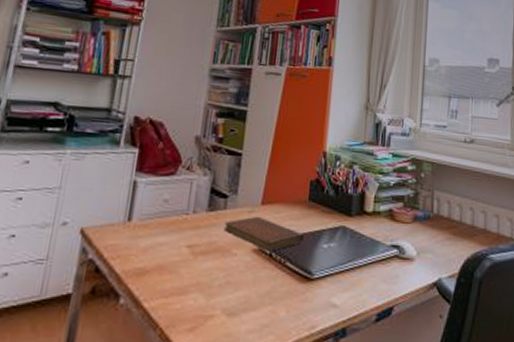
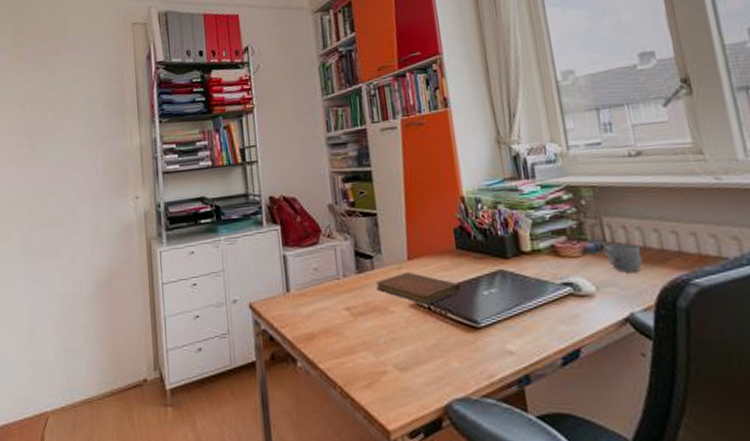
mug: none [428,215,458,243] -> present [601,243,642,273]

